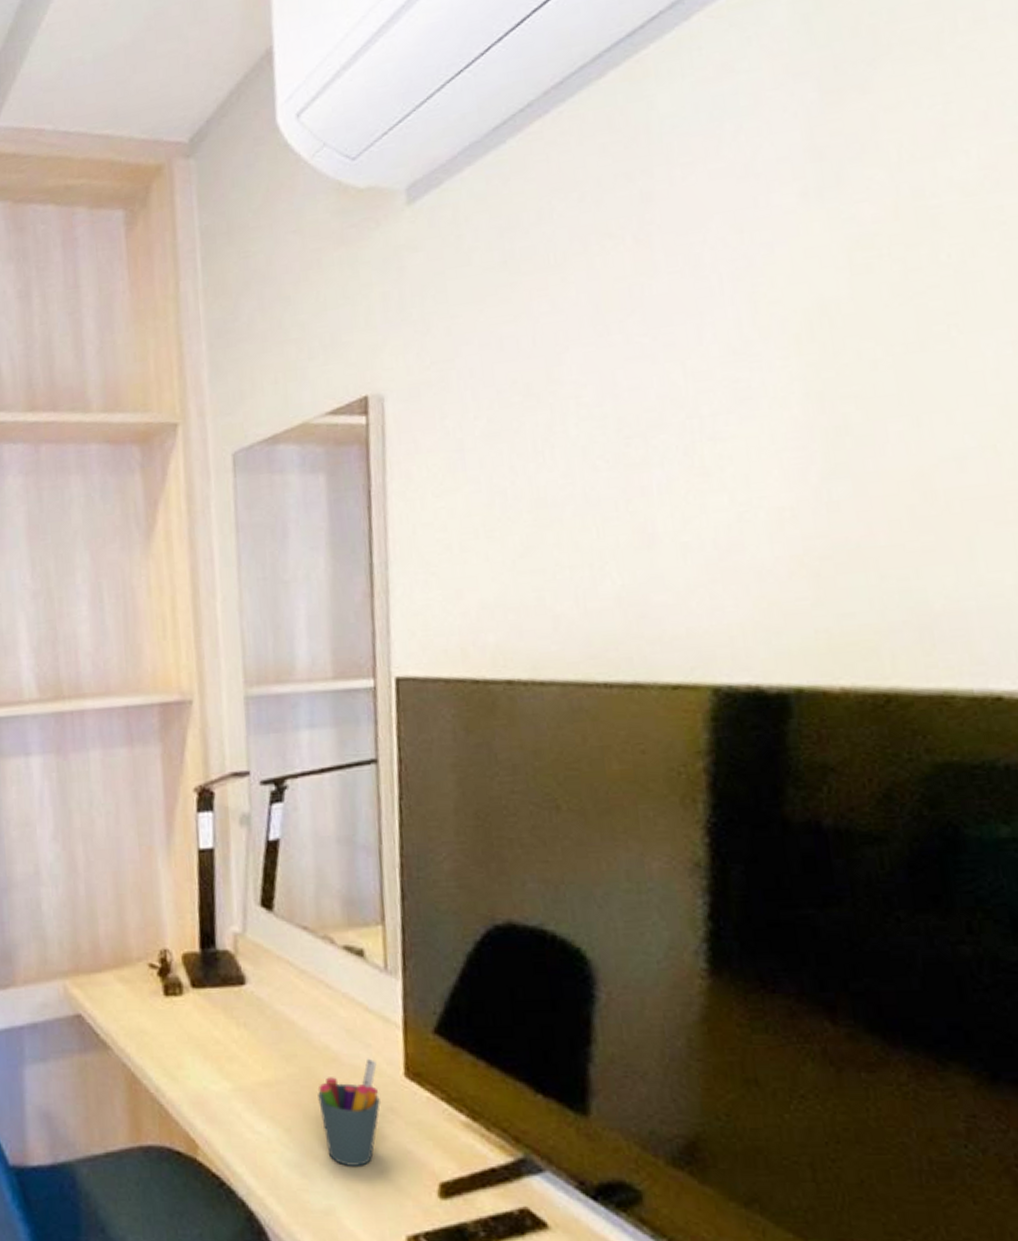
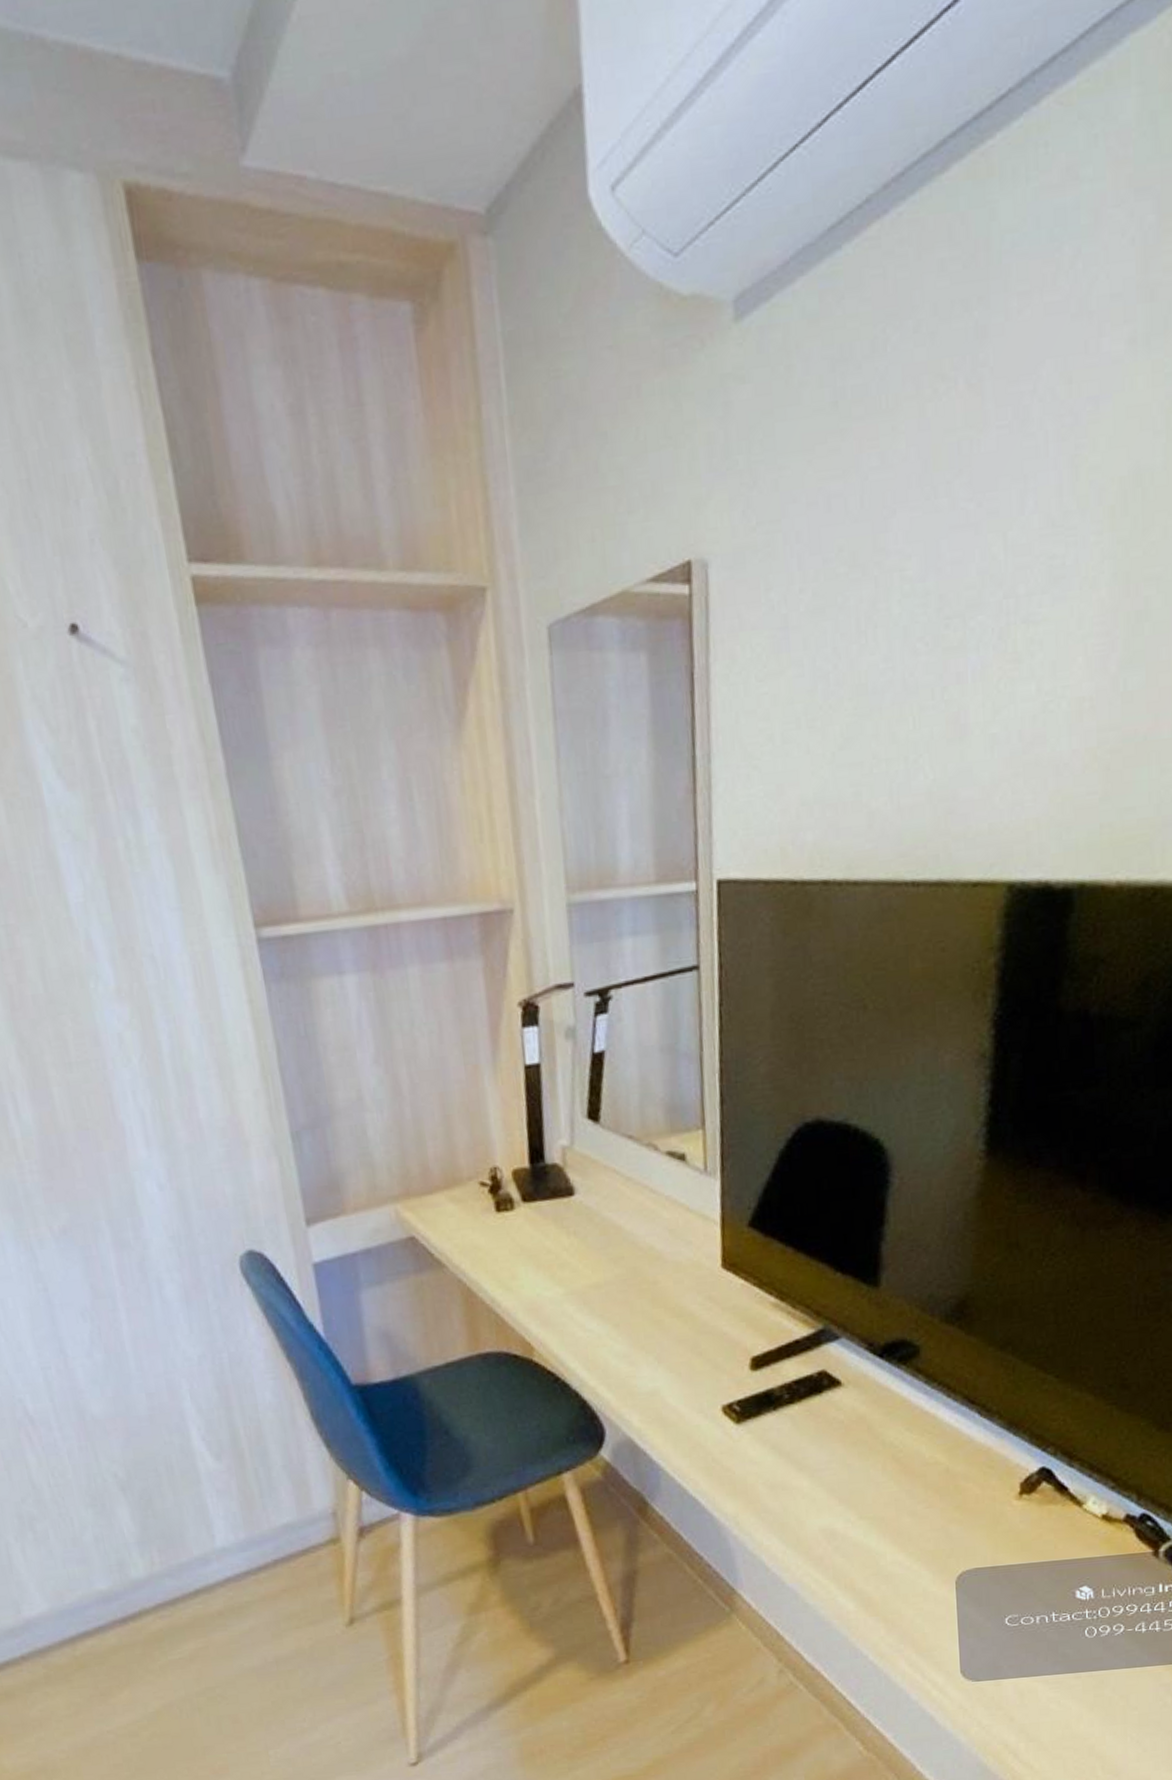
pen holder: present [317,1058,380,1166] -> none [643,1254,700,1352]

